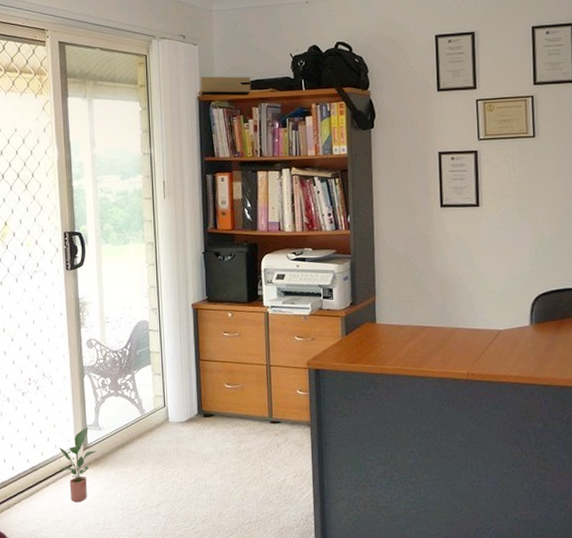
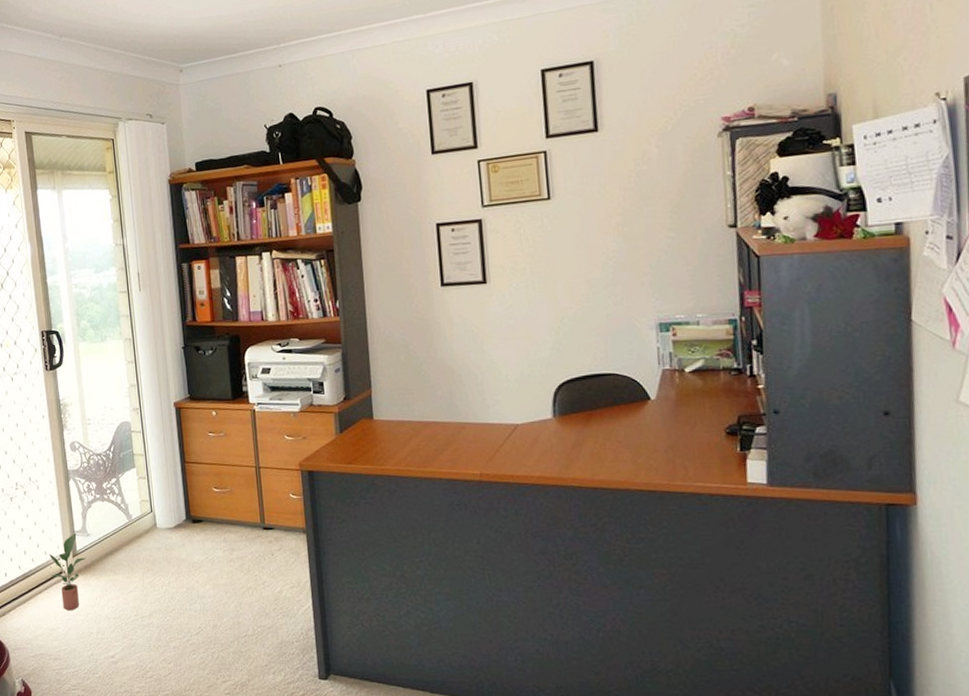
box: present [200,76,251,96] -> none [170,153,225,179]

